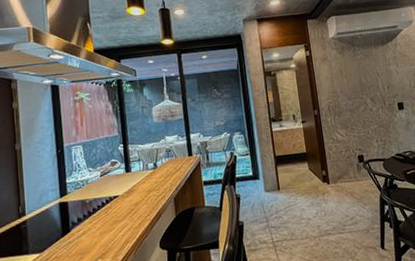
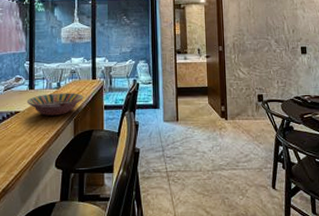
serving bowl: none [124,171,182,198] -> present [26,93,83,116]

